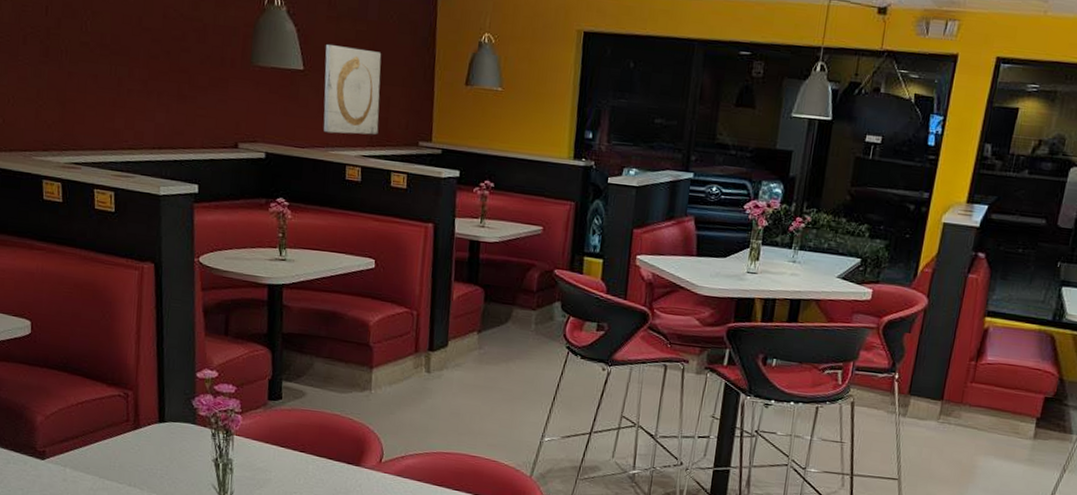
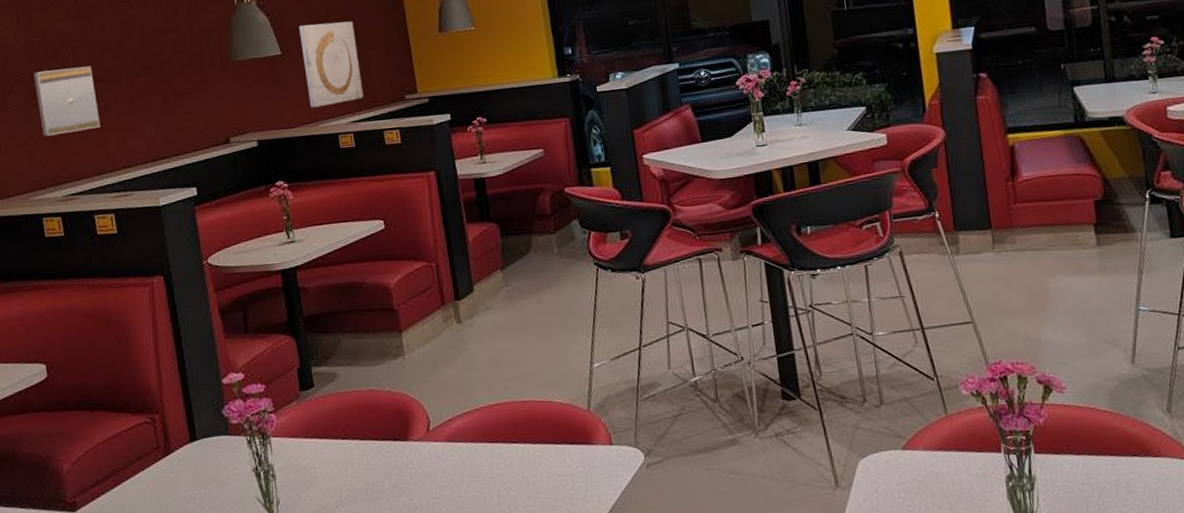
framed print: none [49,28,111,102] -> present [33,66,101,137]

